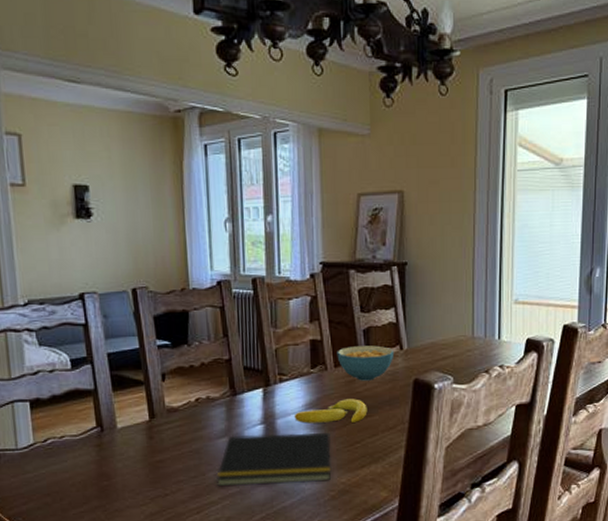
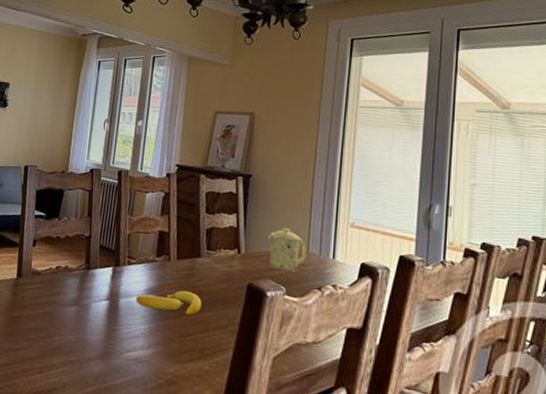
notepad: present [216,432,331,486] -> none [60,305,165,368]
cereal bowl: present [337,345,395,381] -> none [180,242,233,278]
mug: none [431,315,472,361] -> present [268,228,307,273]

